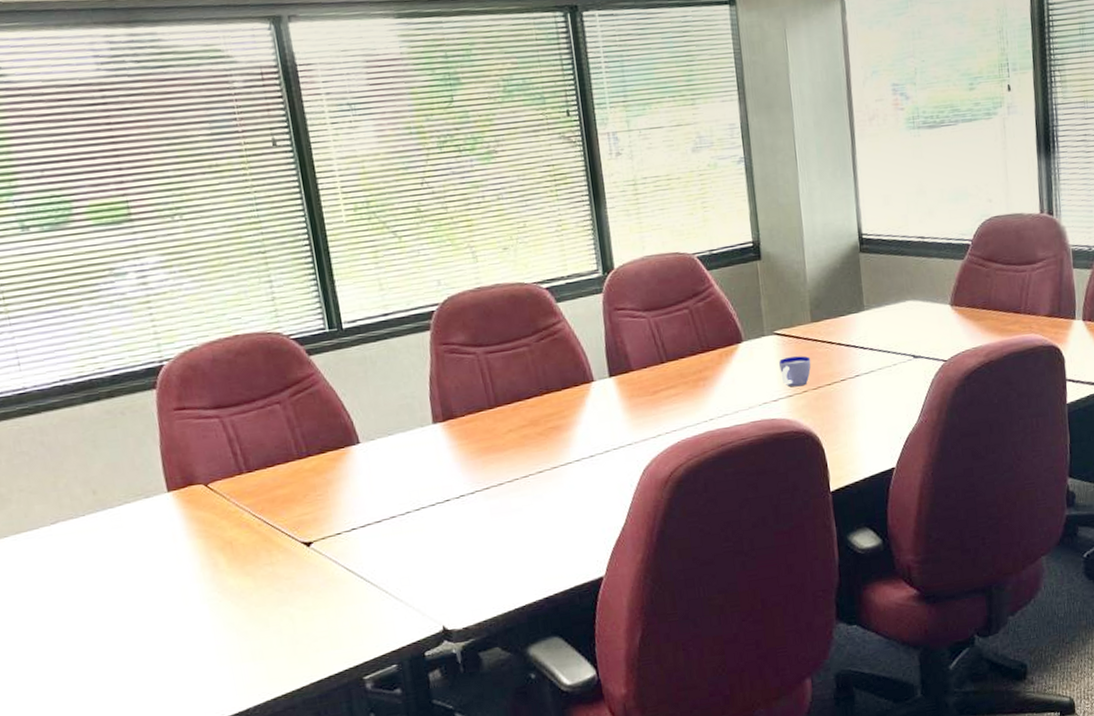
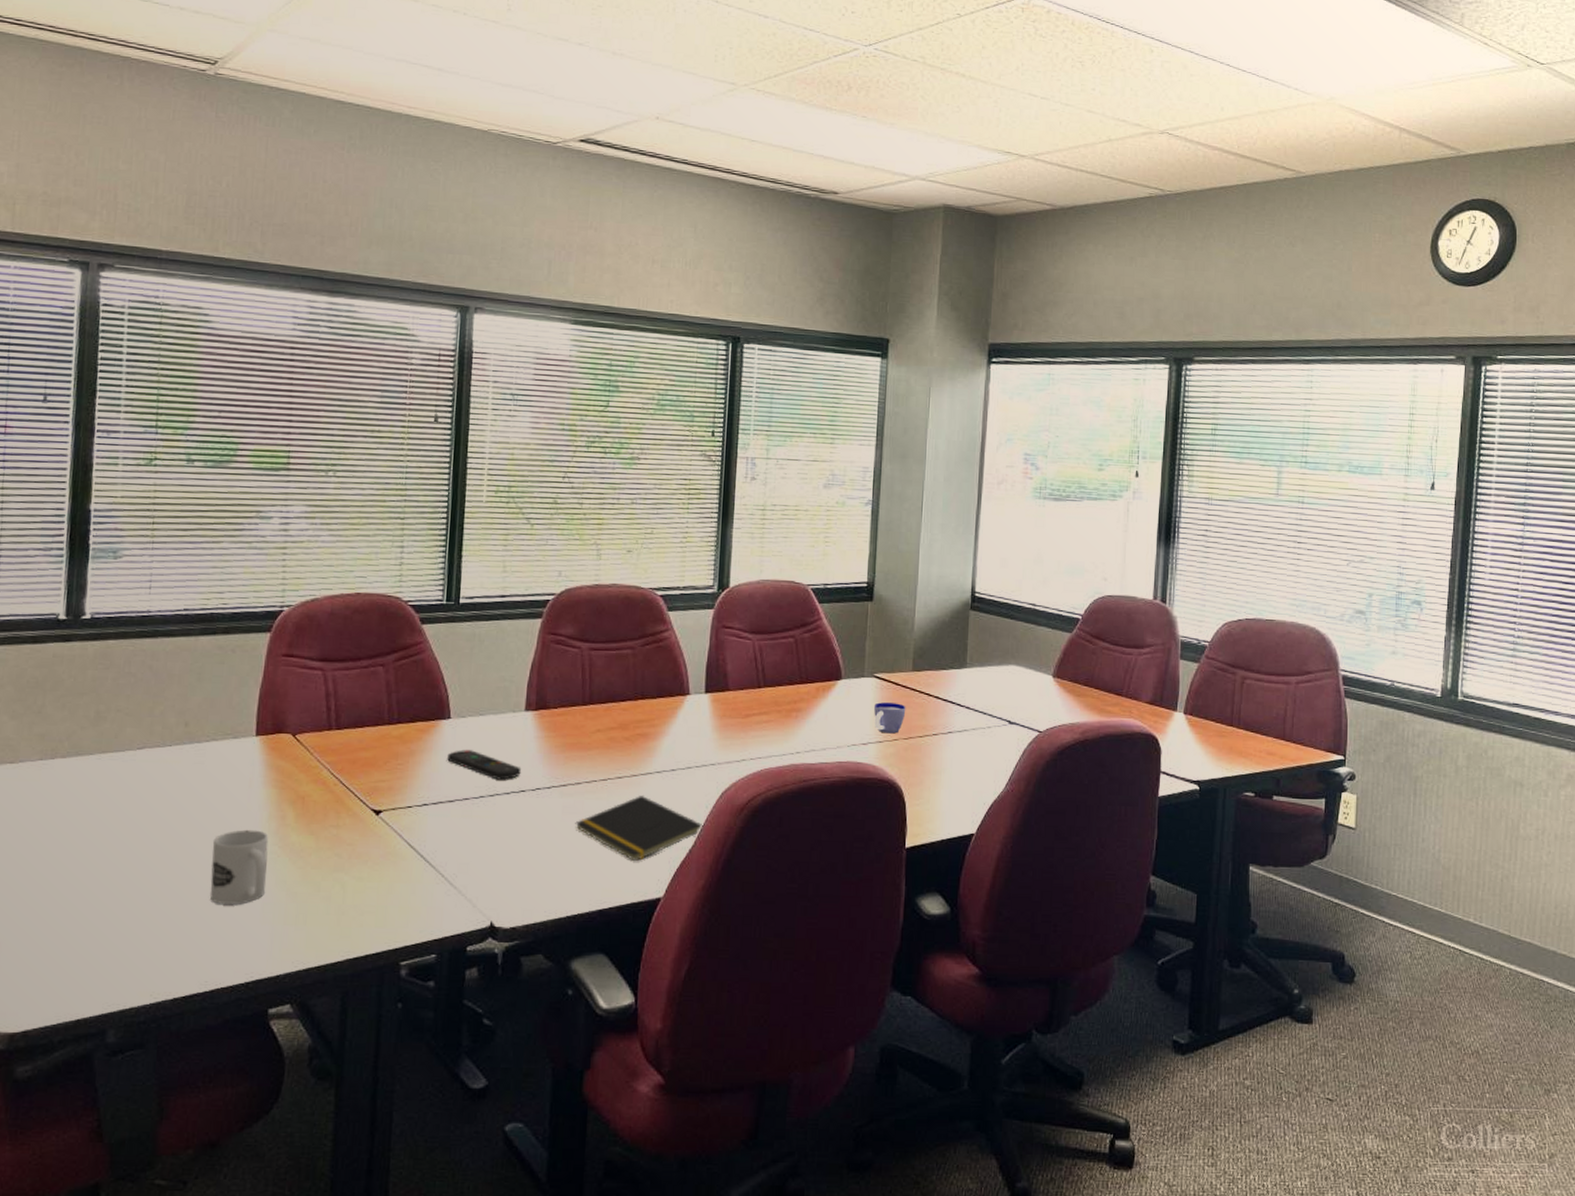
mug: none [151,580,217,655] -> present [210,829,269,905]
remote control: none [365,470,442,494] -> present [447,750,522,780]
notepad: none [505,484,632,548] -> present [575,794,703,862]

